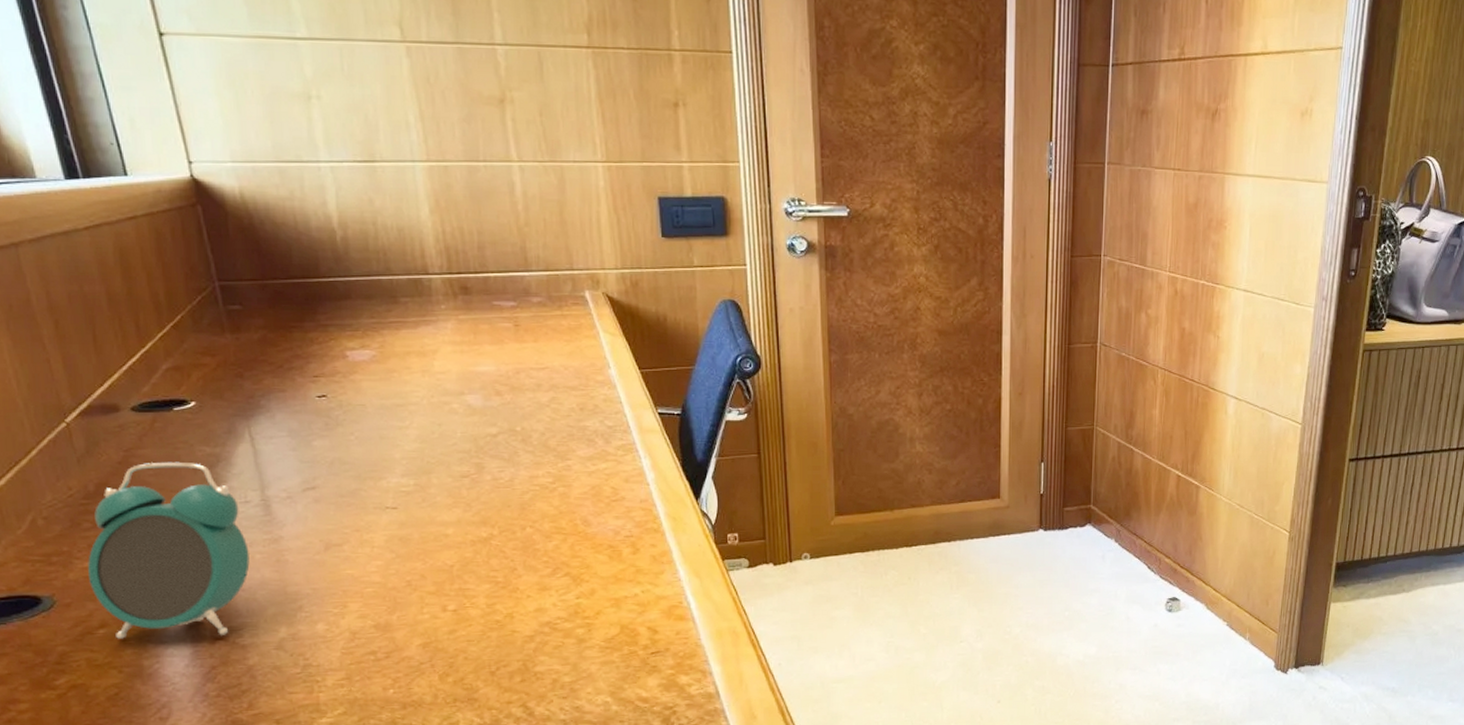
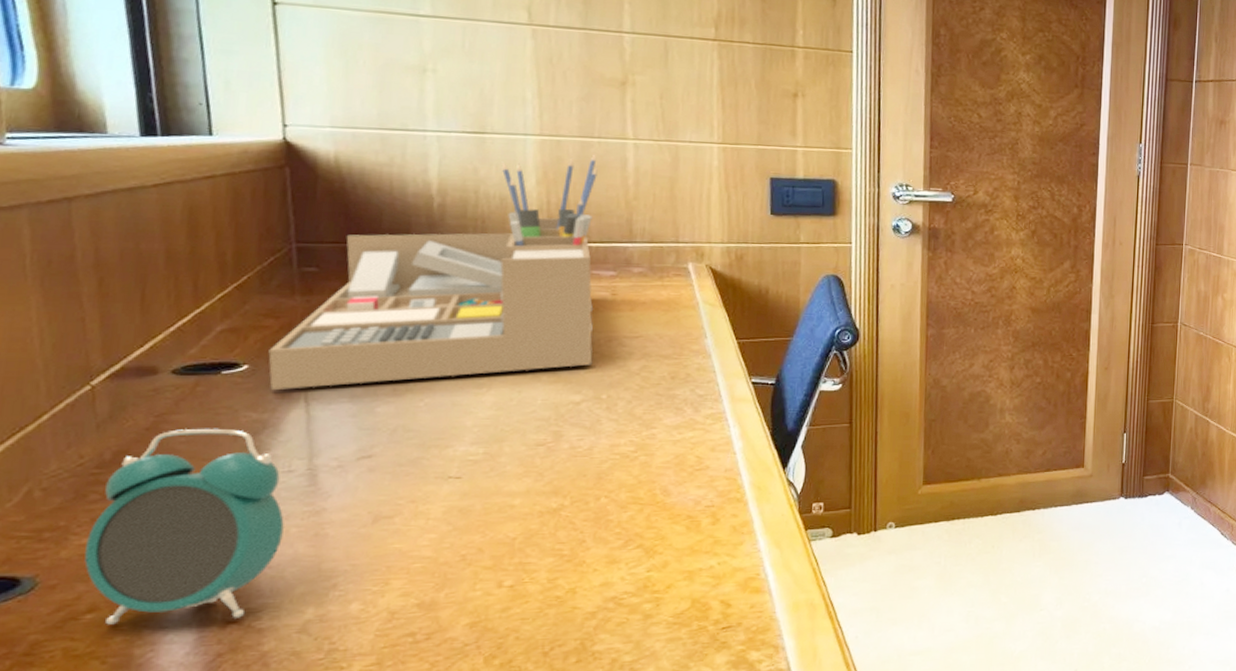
desk organizer: none [210,177,504,426] -> present [268,153,598,391]

